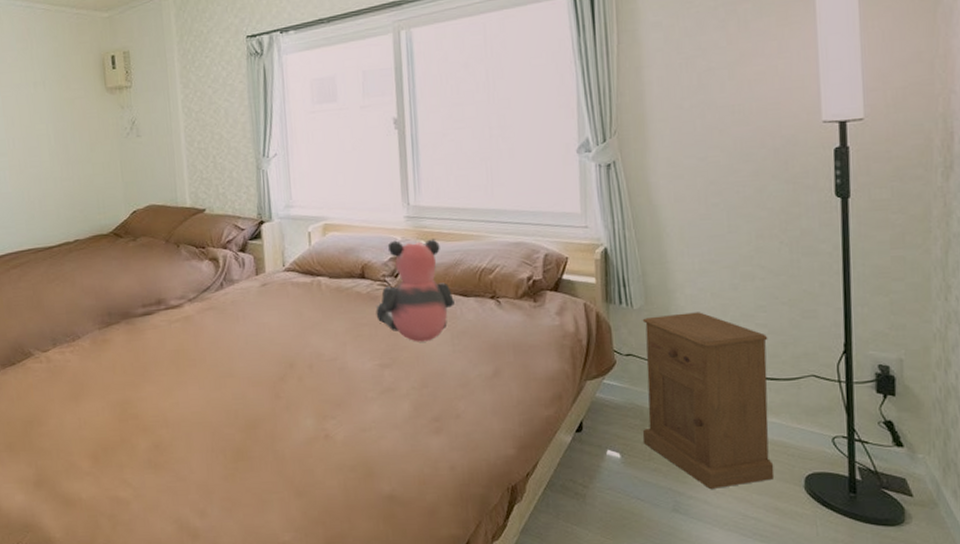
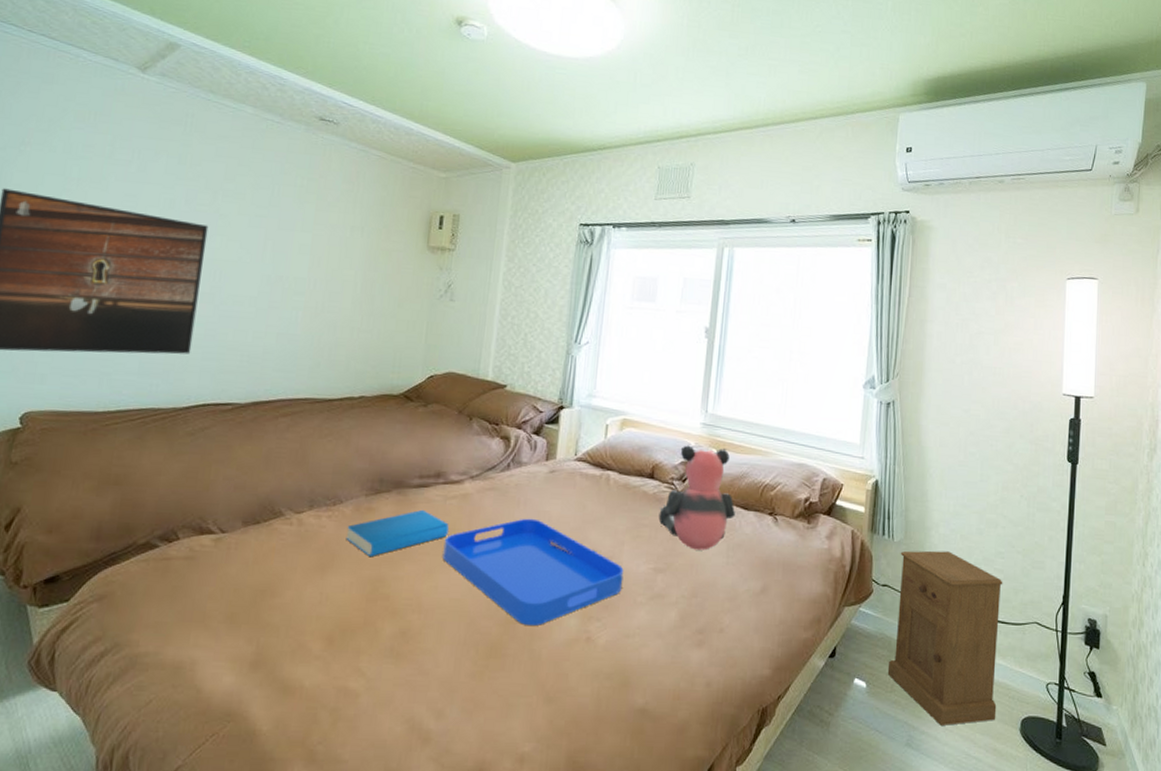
book: none [88,335,178,383] -> present [346,509,449,557]
serving tray: none [176,331,352,429] -> present [442,518,624,626]

